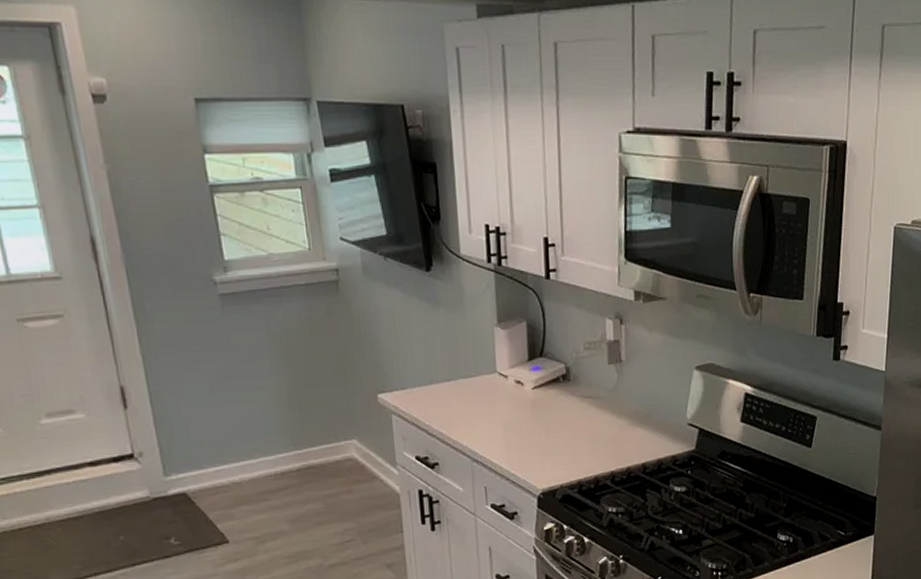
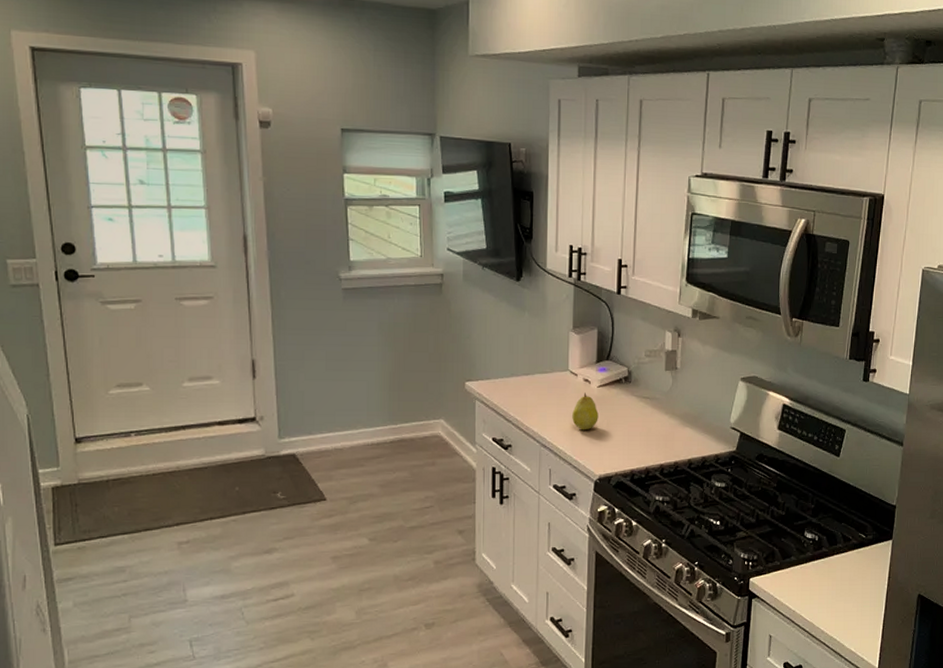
fruit: none [505,396,536,440] -> present [572,392,599,431]

